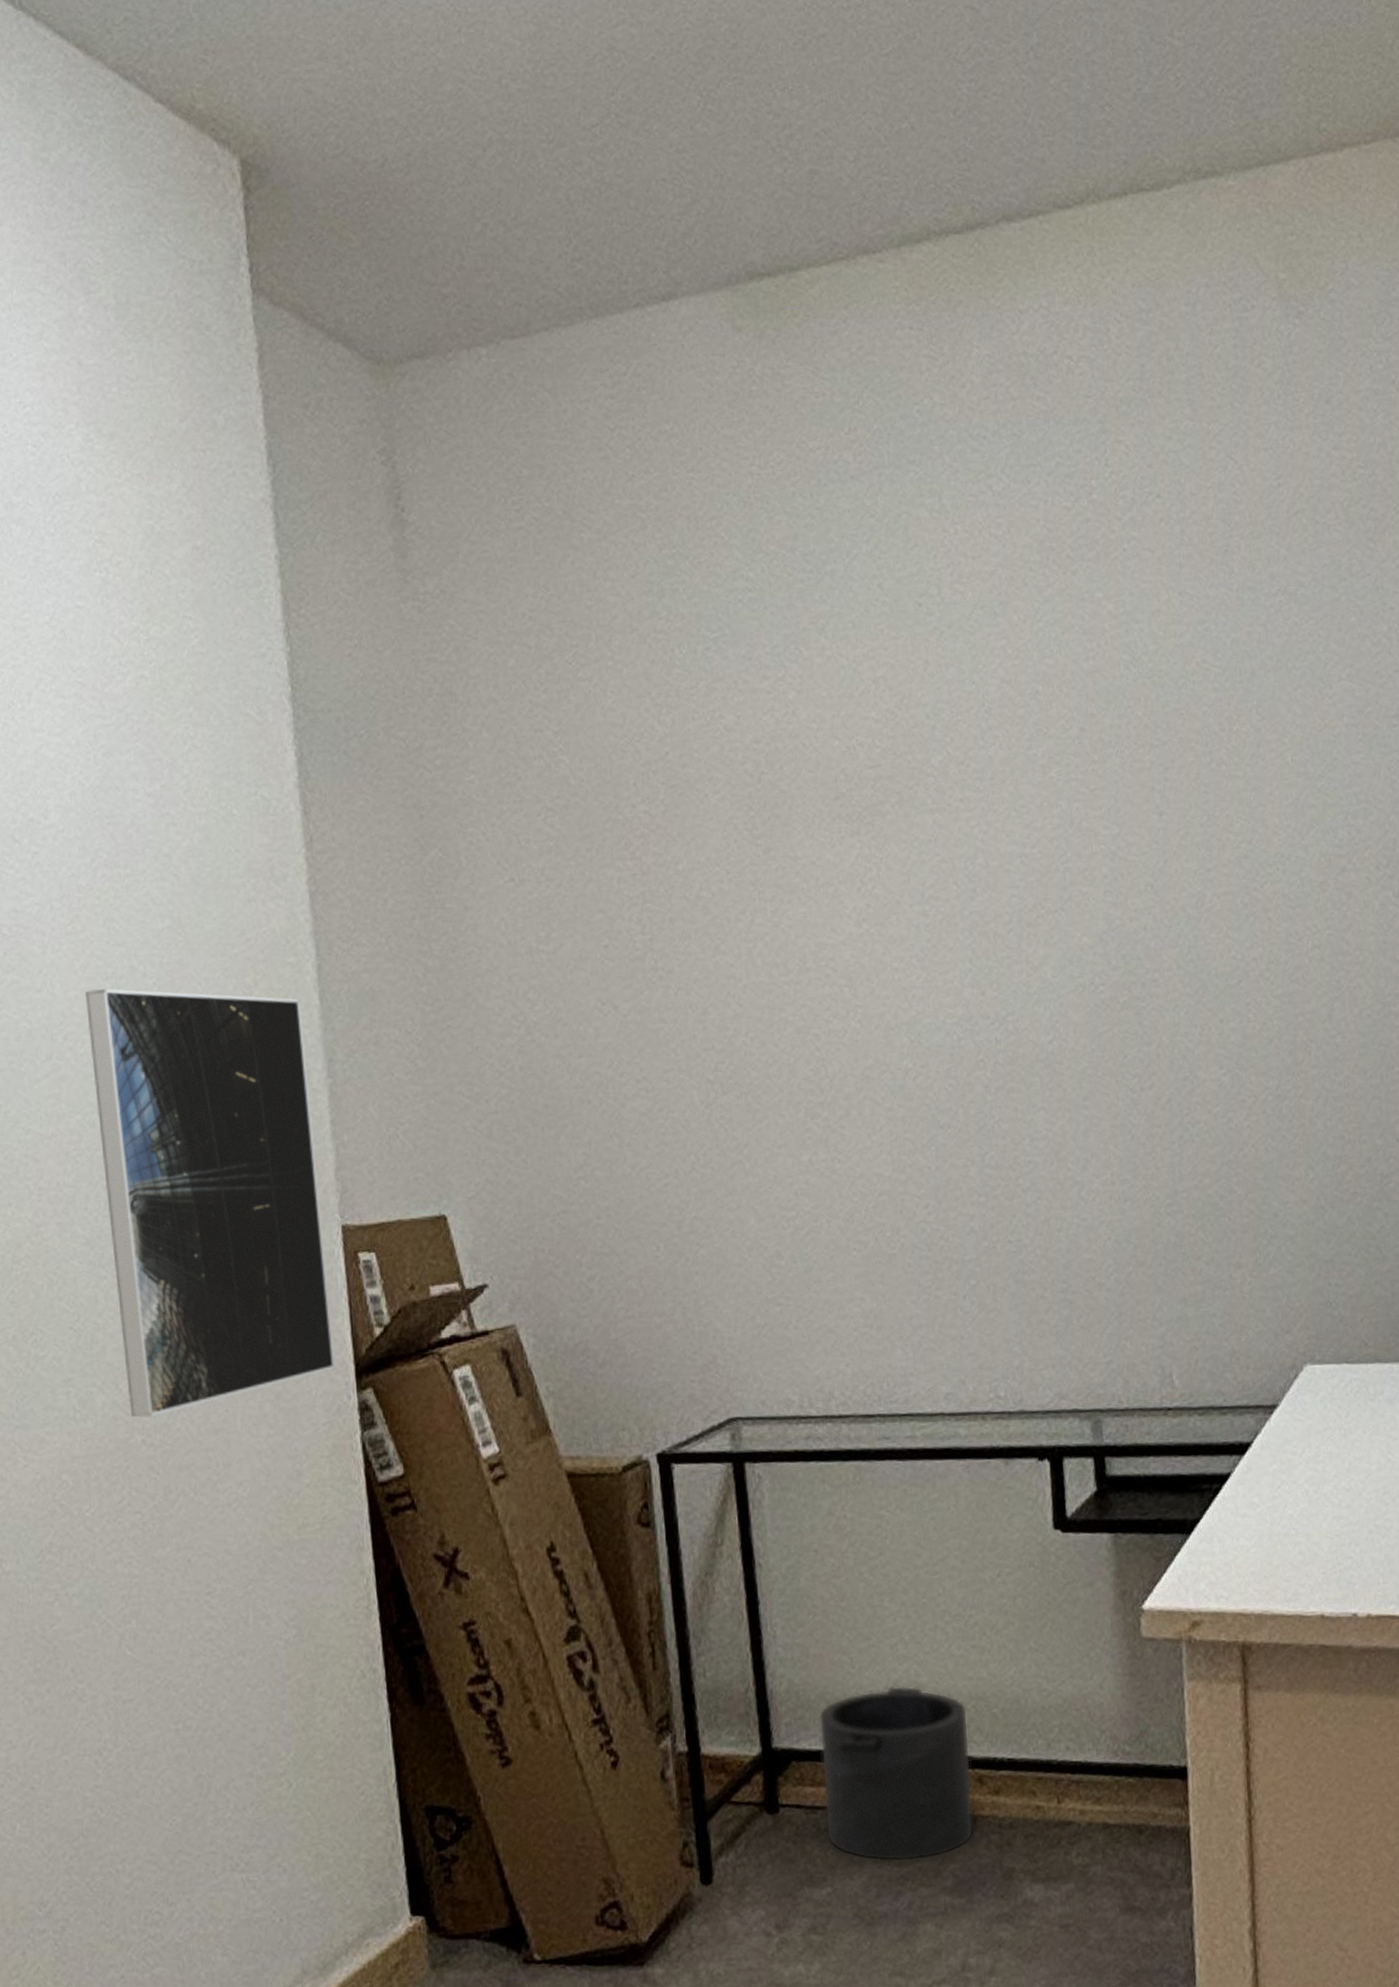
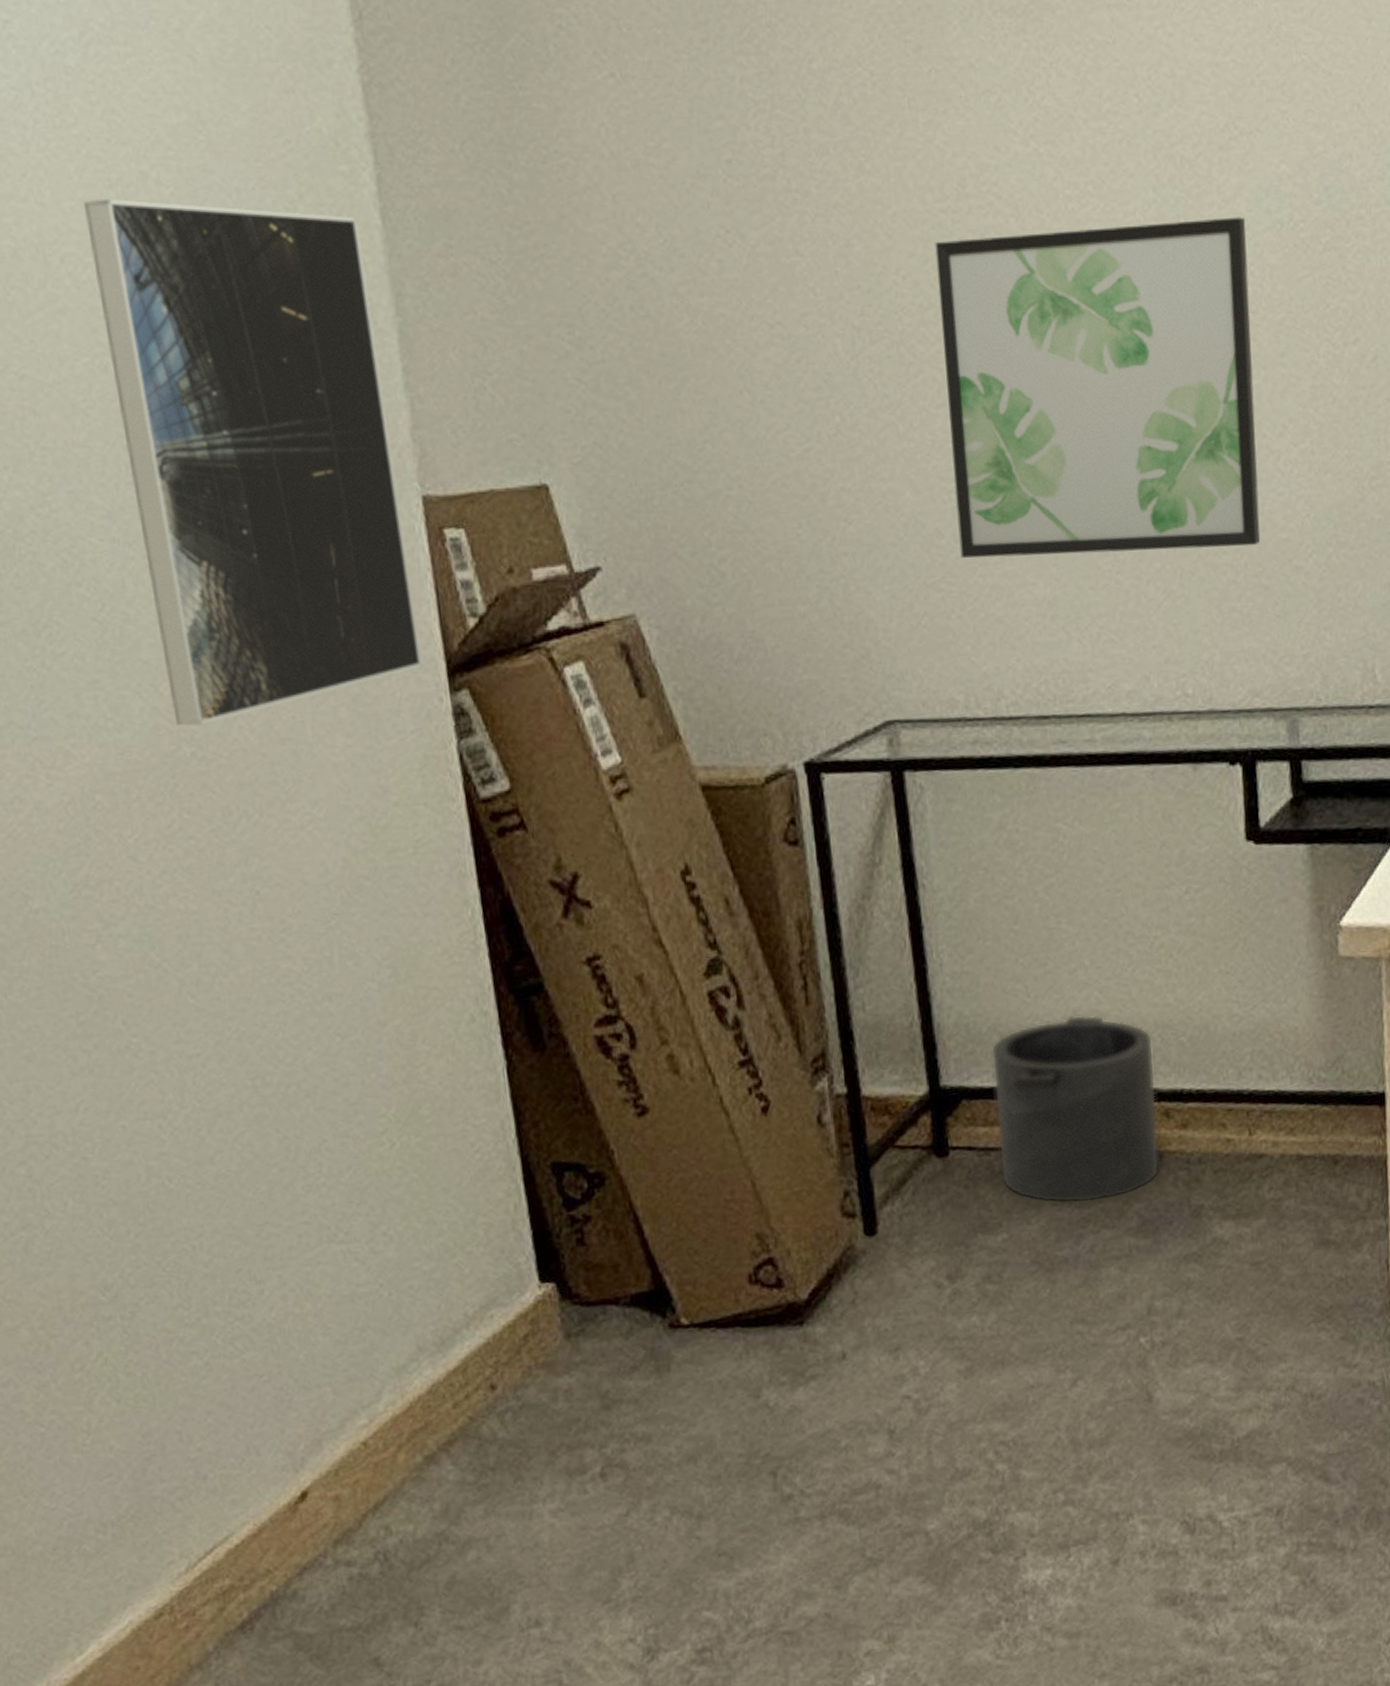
wall art: none [779,982,1066,1277] -> present [935,217,1261,558]

